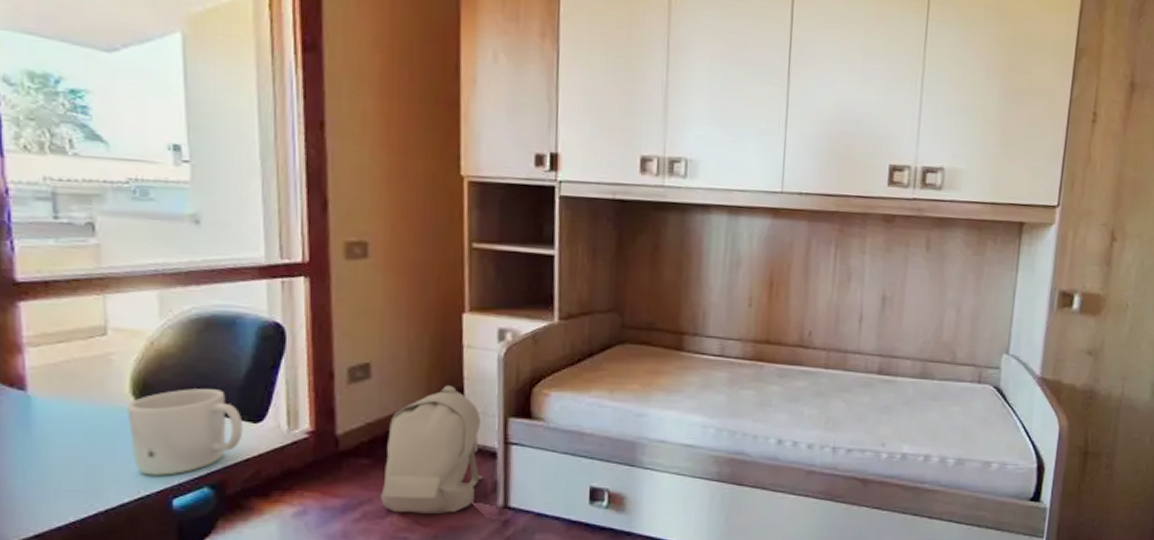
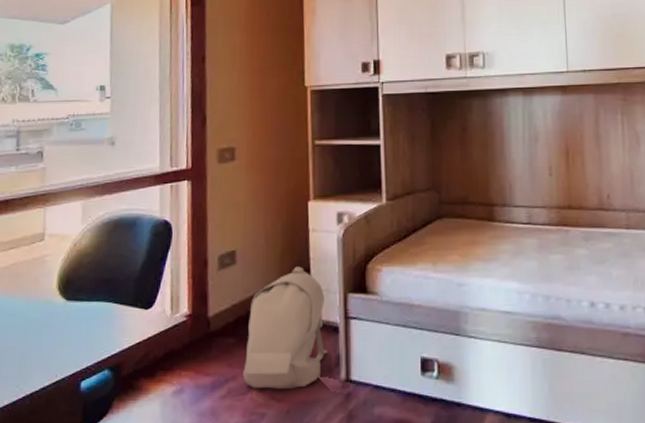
mug: present [127,389,243,476] -> none [53,281,138,361]

